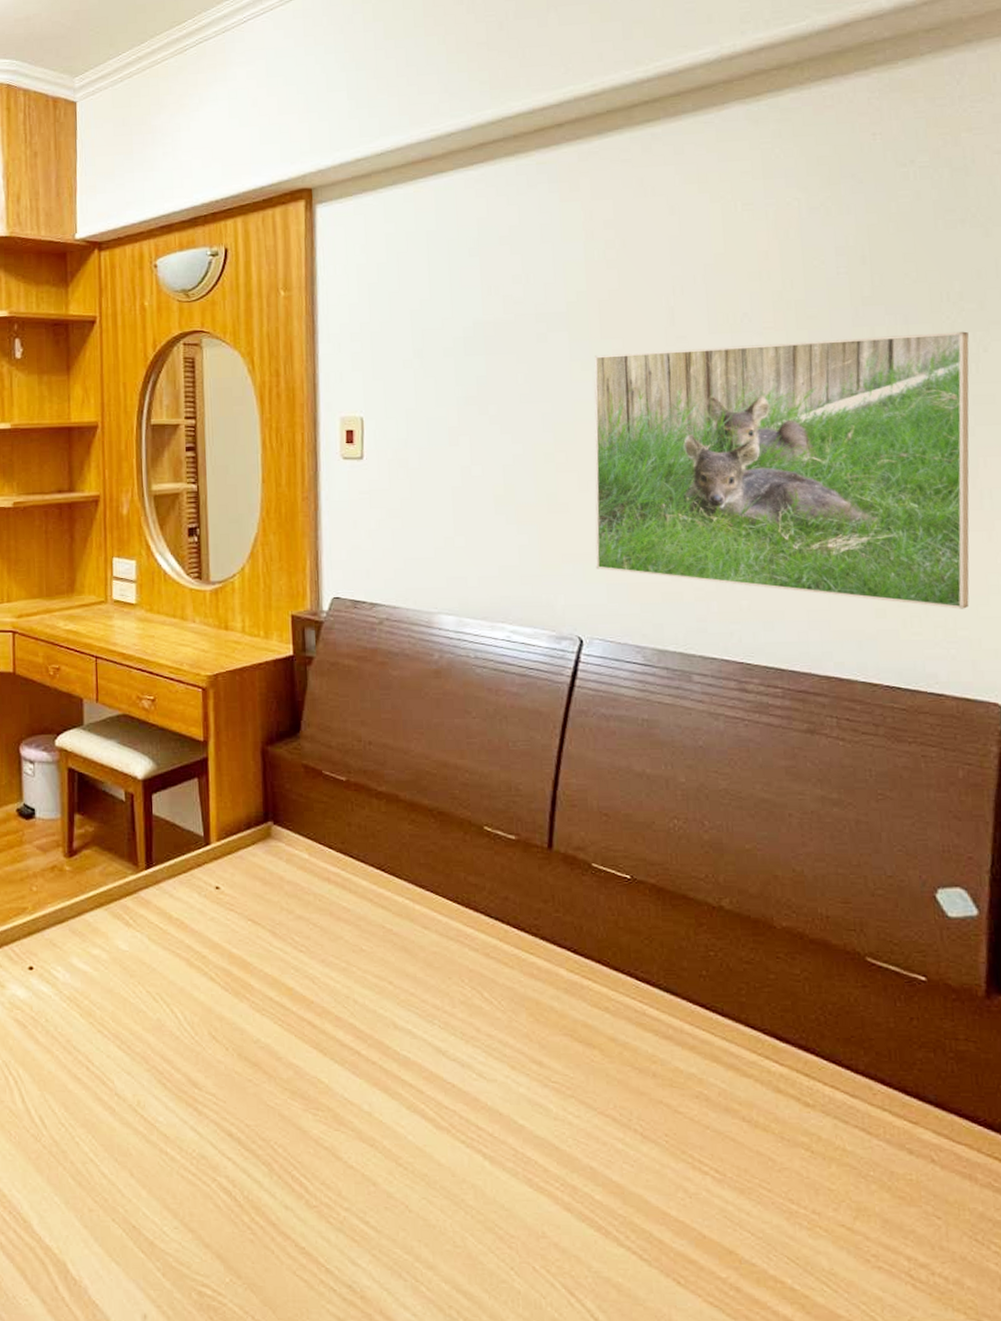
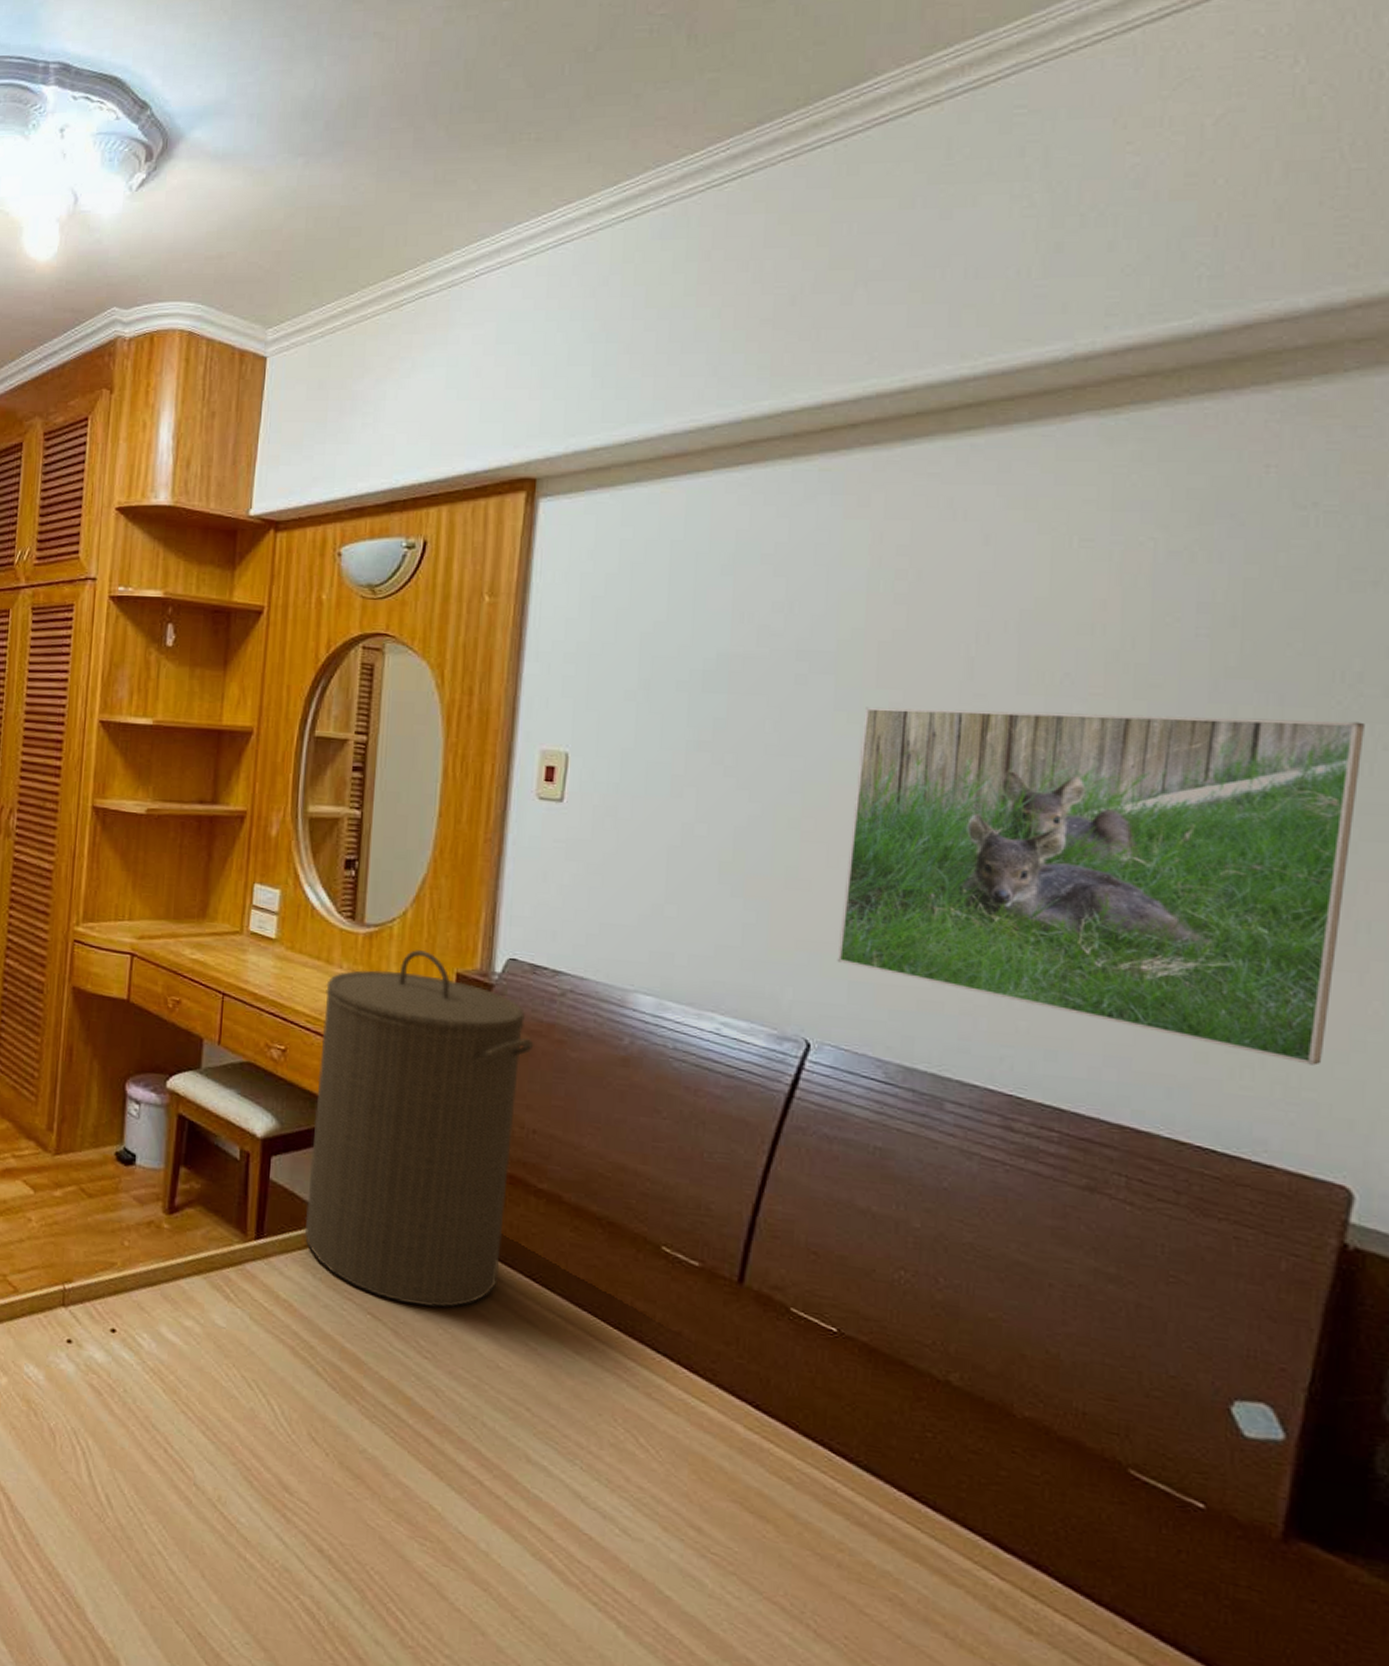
laundry hamper: none [183,599,362,906] -> present [304,950,534,1307]

